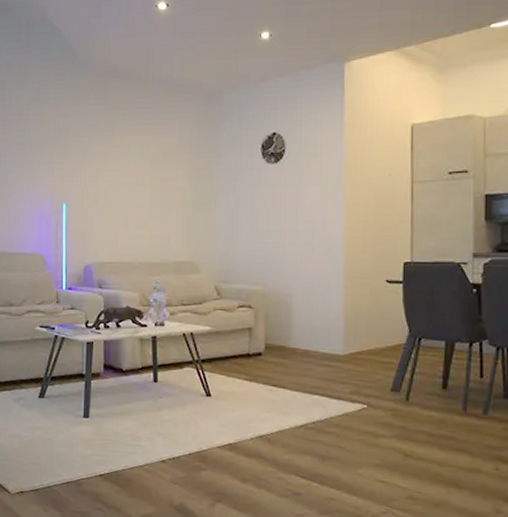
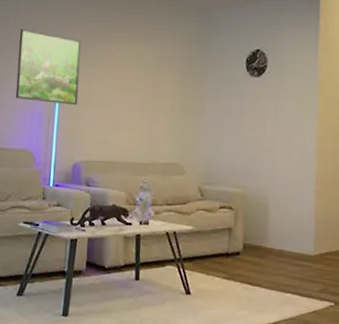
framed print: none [22,129,85,206] -> present [15,29,81,106]

